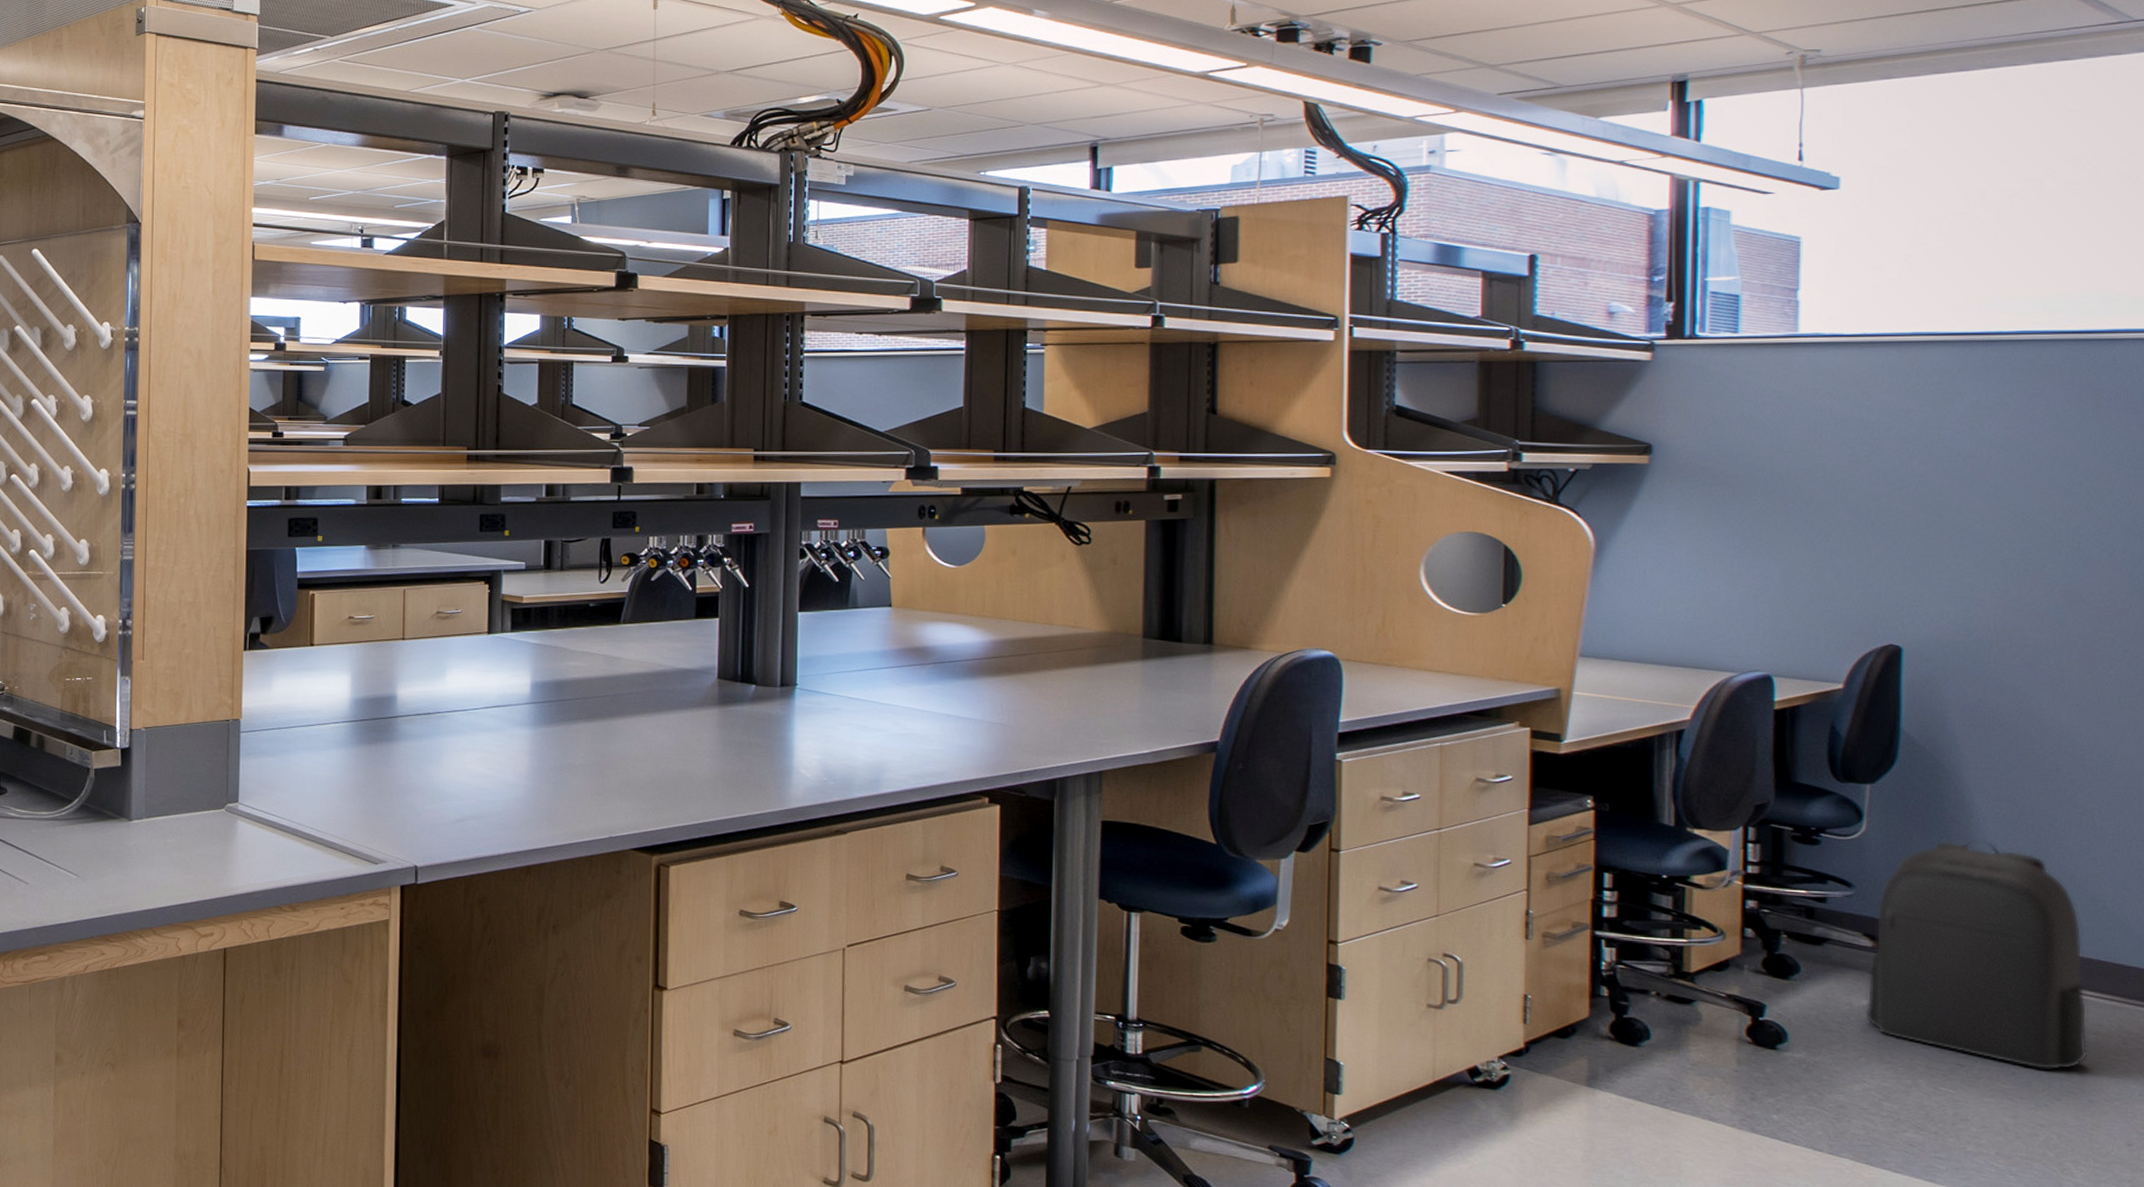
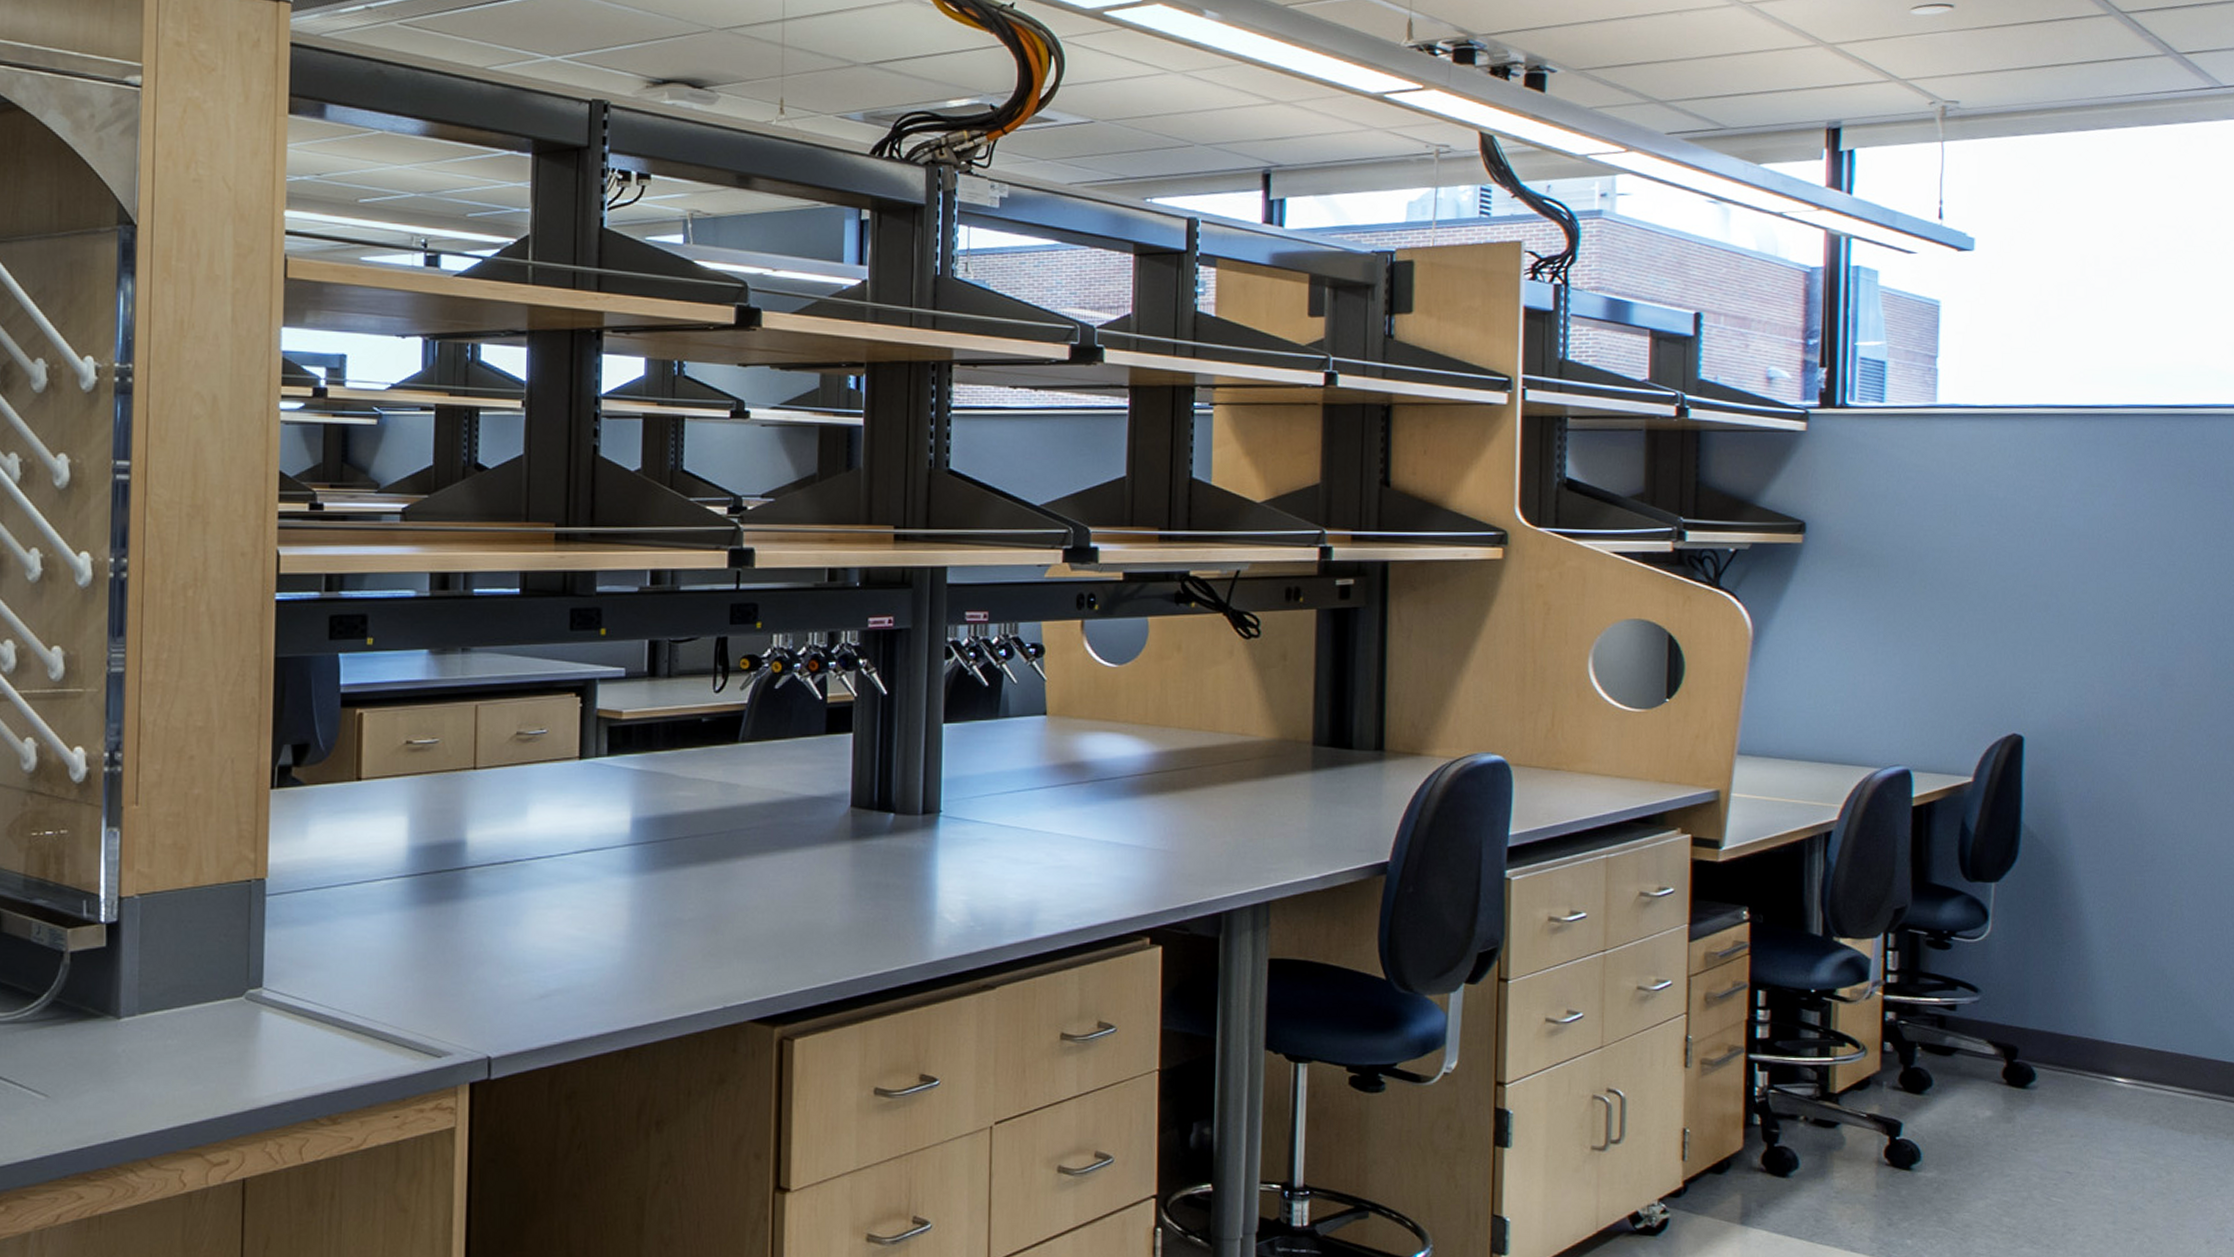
backpack: present [1865,840,2088,1071] -> none [1988,936,2175,1173]

